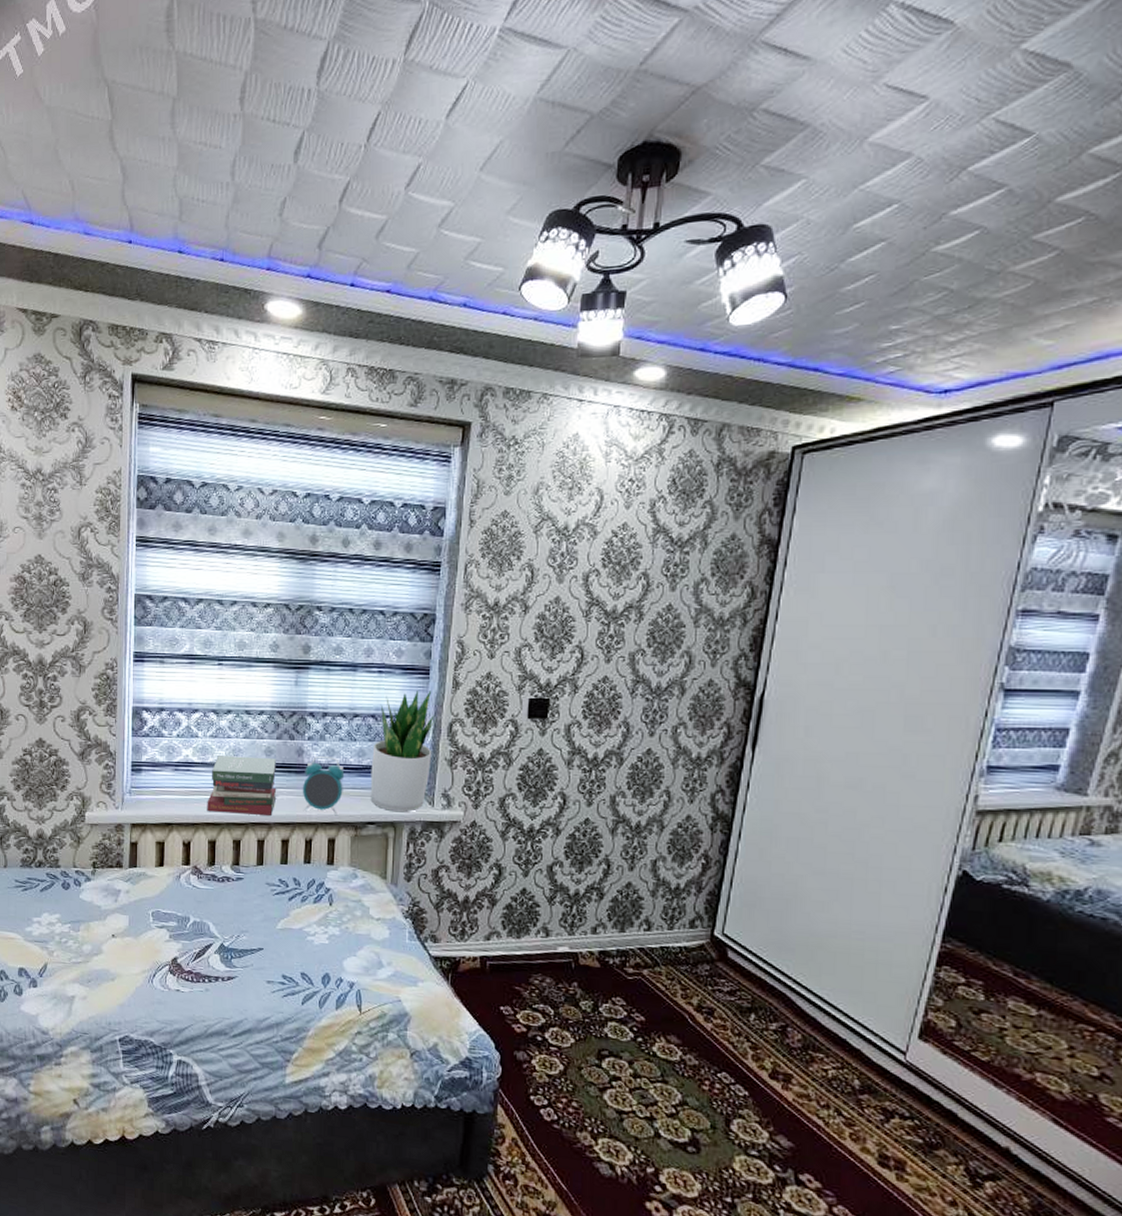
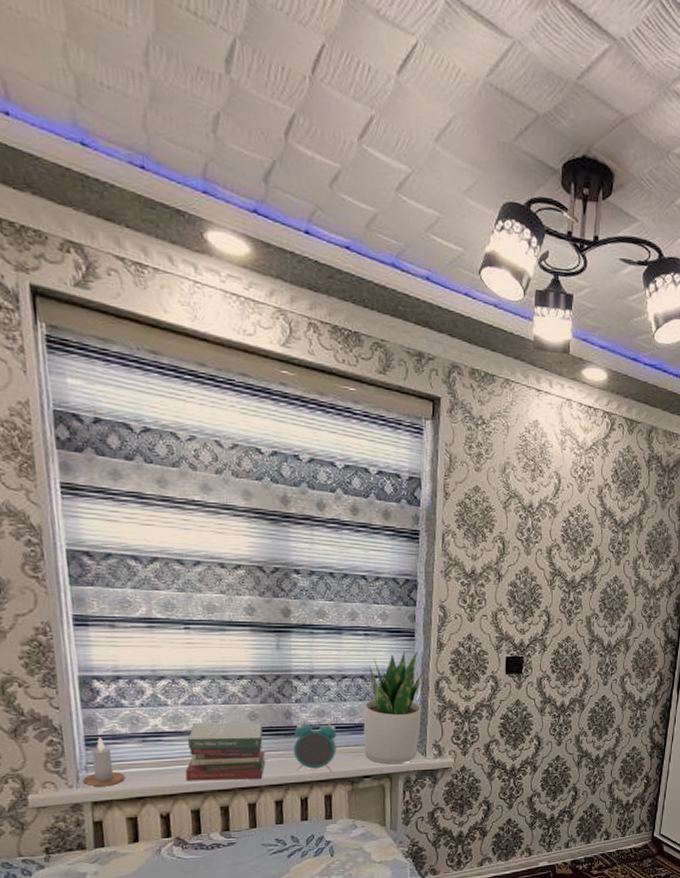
candle: none [126,764,159,810] -> present [83,738,126,787]

